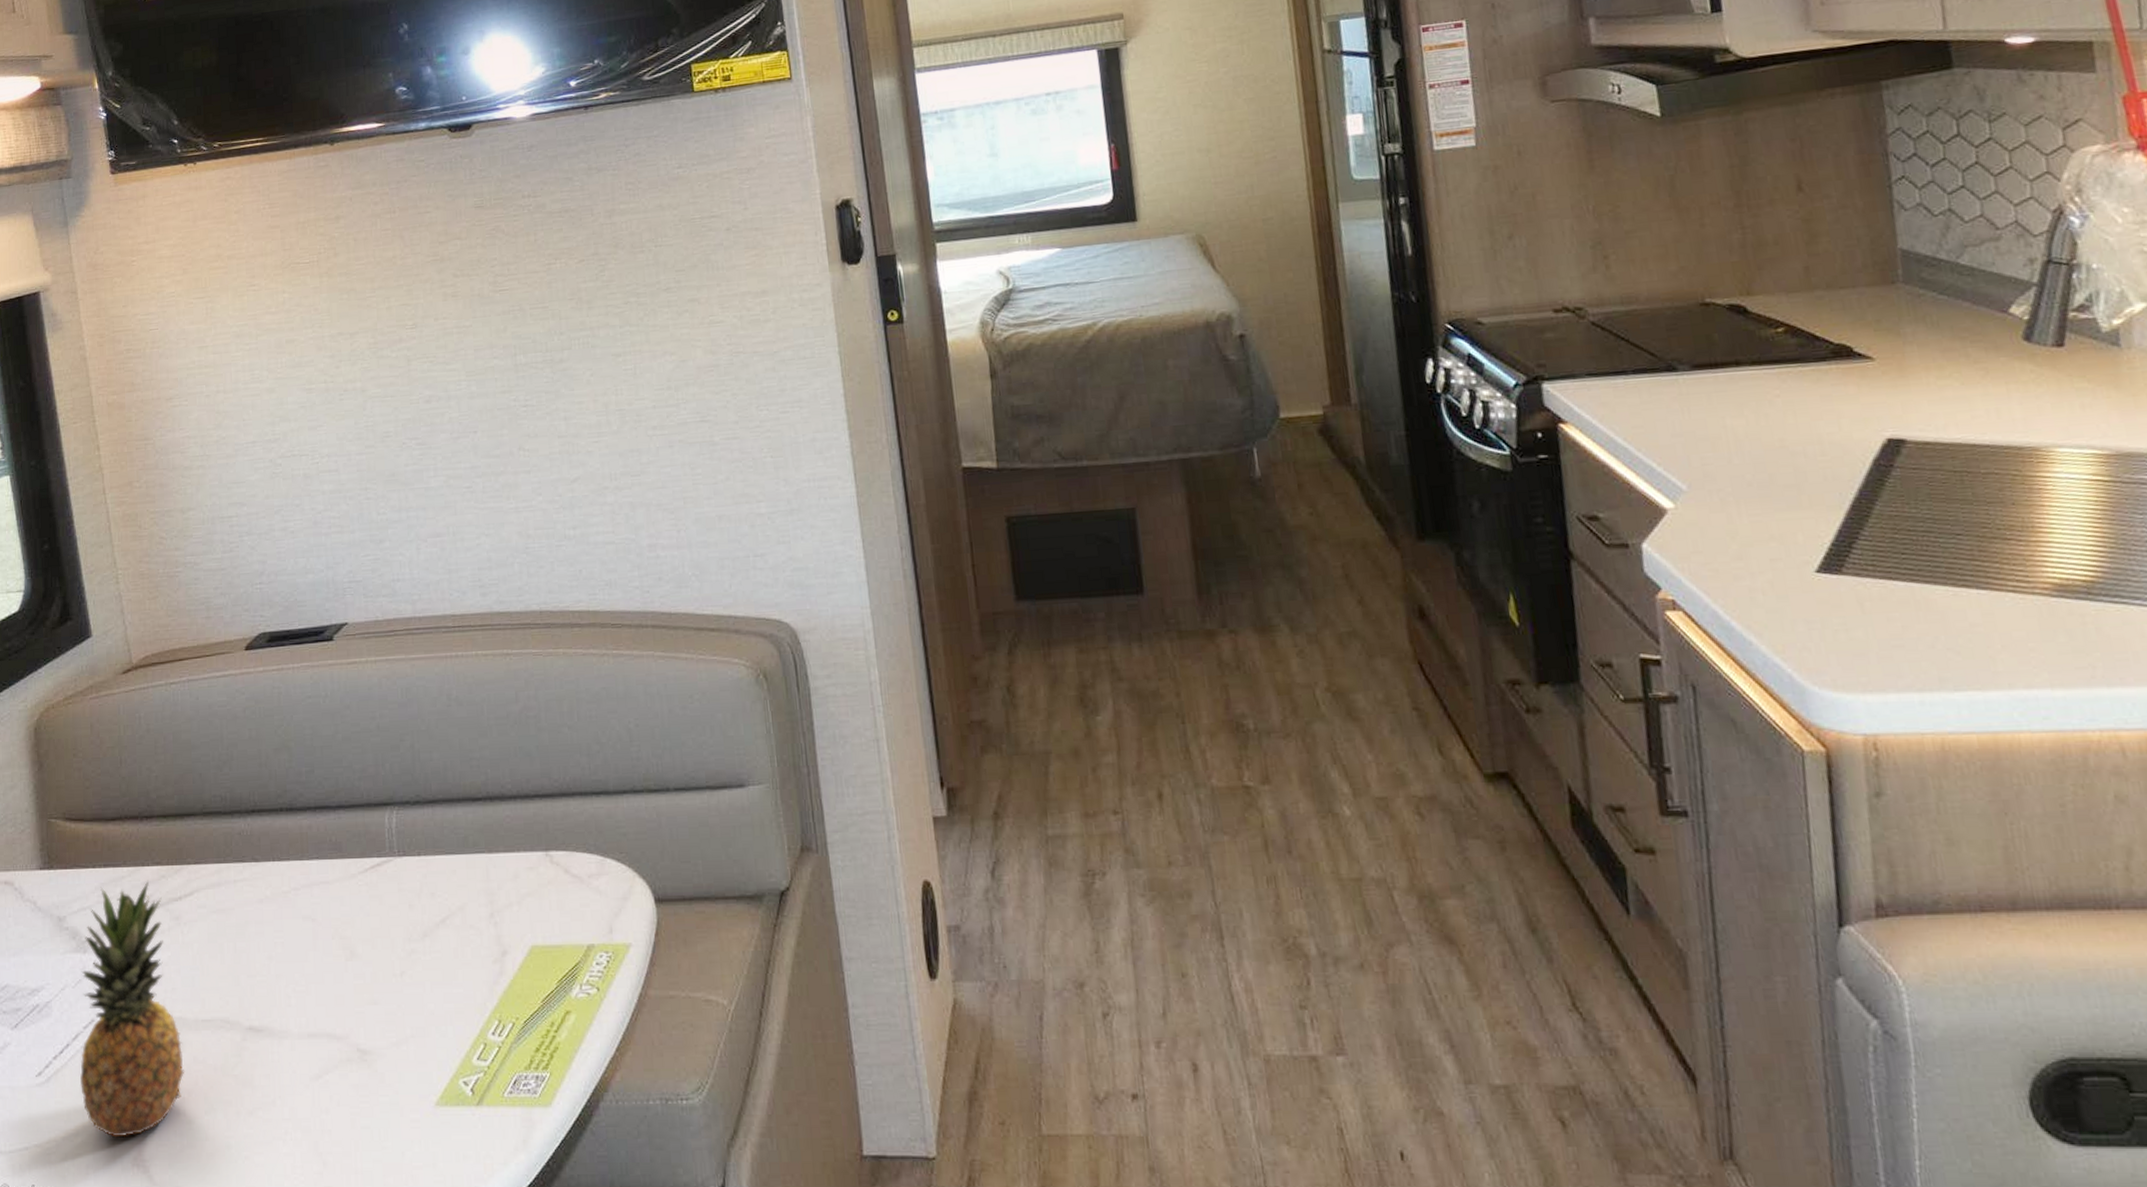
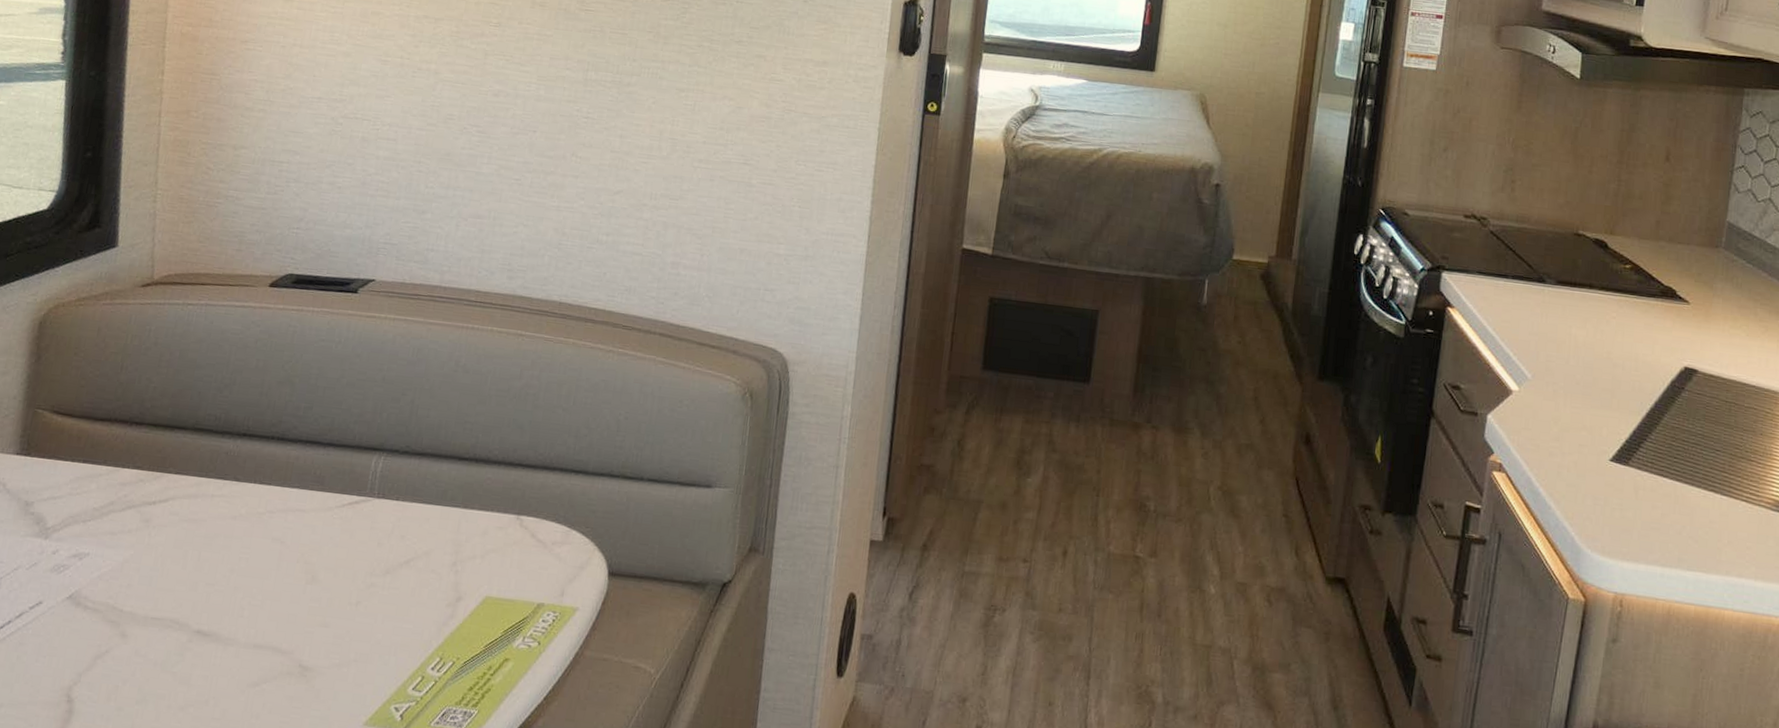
fruit: present [80,880,185,1138] -> none [13,480,136,714]

